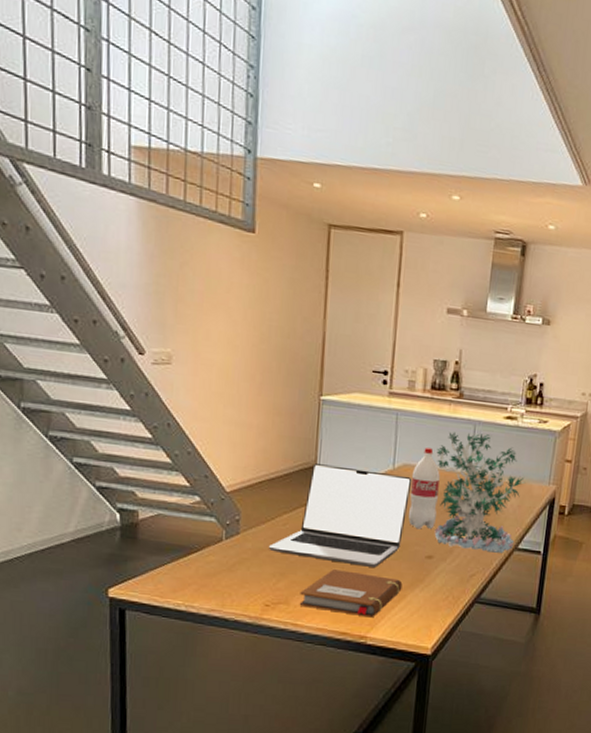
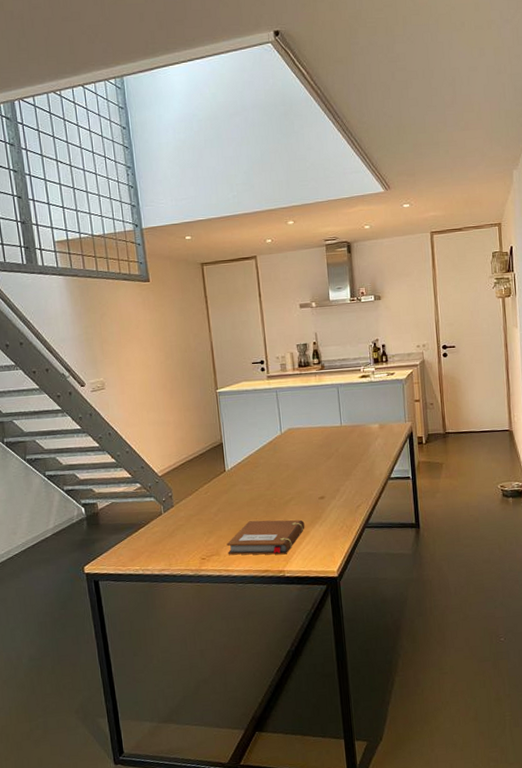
laptop: present [269,463,412,567] -> none [197,437,298,516]
bottle: present [408,447,440,529] -> none [296,412,322,477]
plant: present [434,432,526,553] -> none [312,393,387,487]

